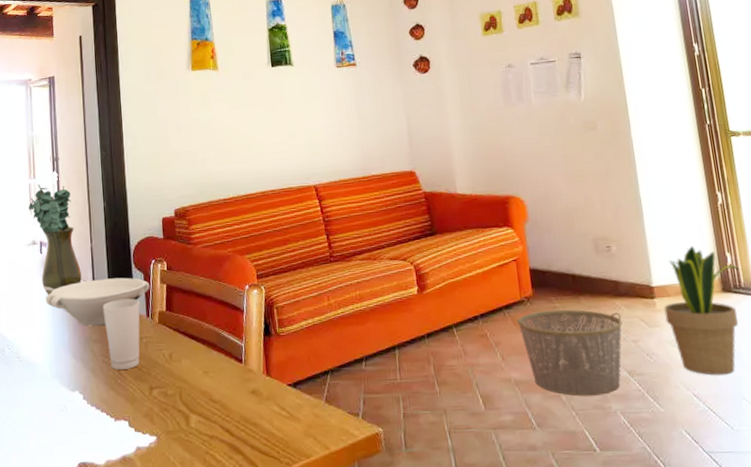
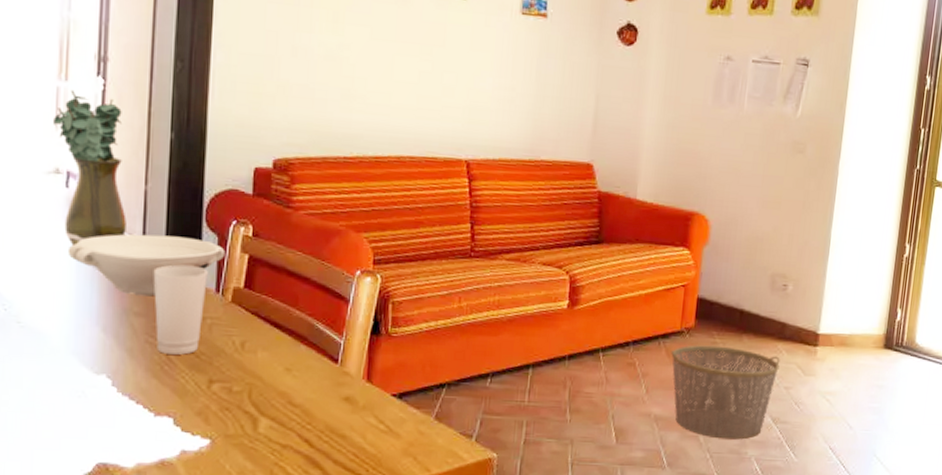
potted plant: present [664,245,740,375] -> none [822,296,906,431]

